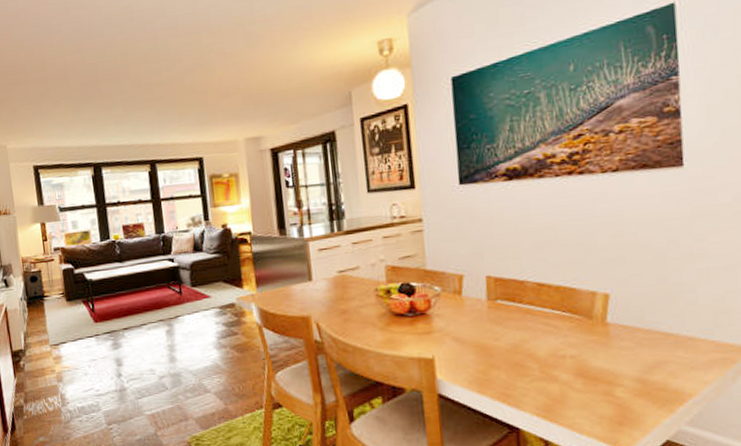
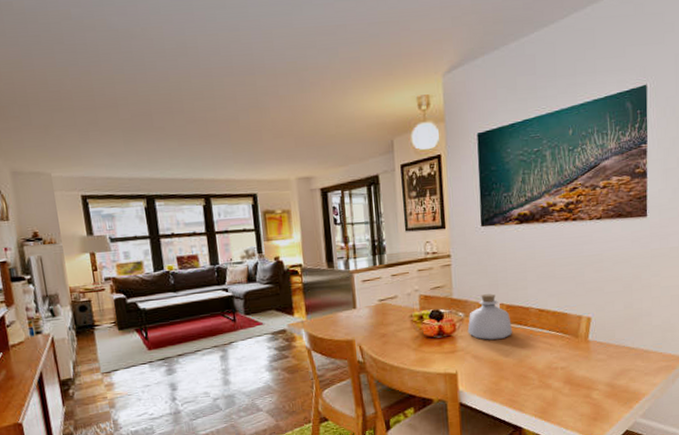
bottle: none [445,264,505,320] -> present [467,294,513,340]

